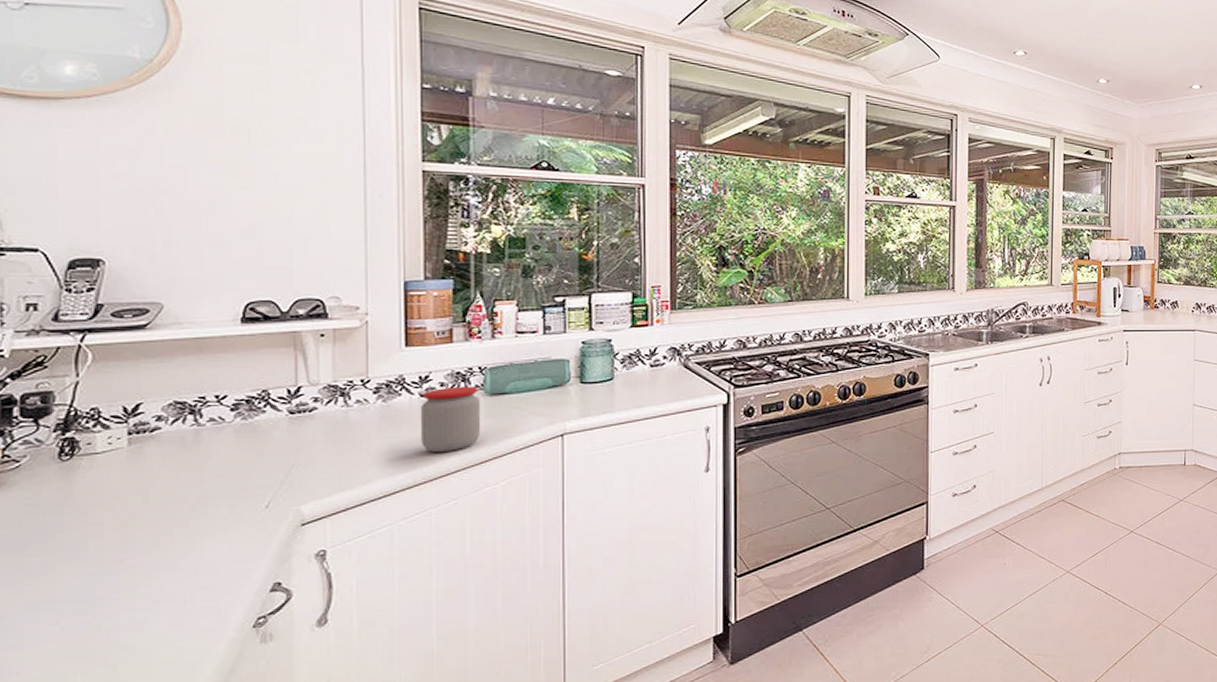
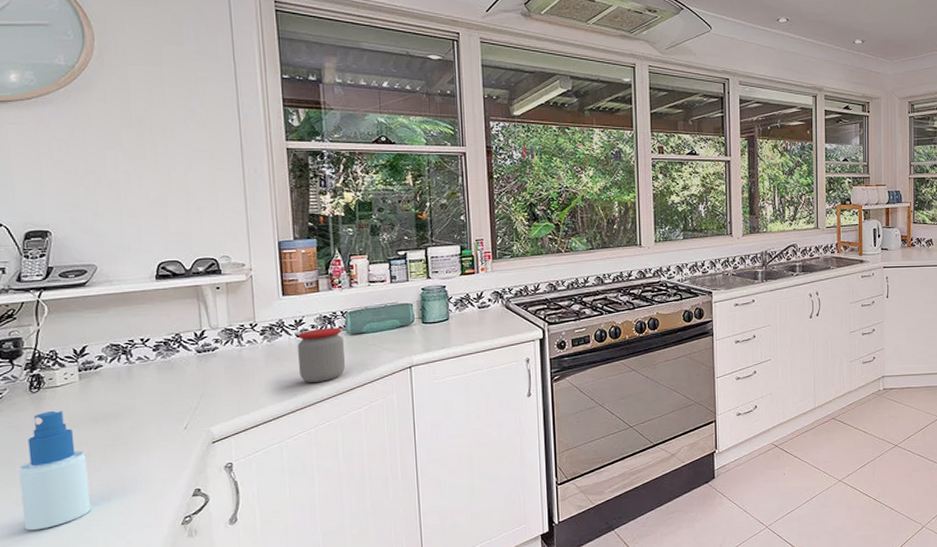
spray bottle: none [35,484,130,637] -> present [19,411,91,531]

